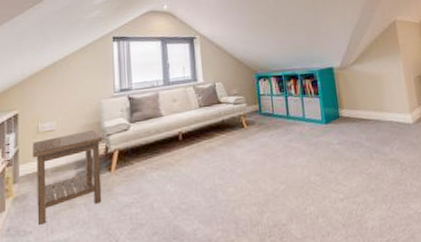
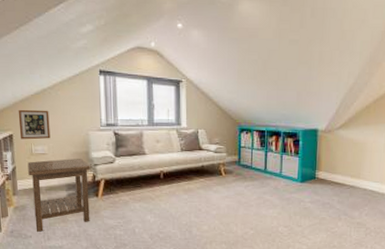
picture frame: none [25,83,60,118] -> present [18,109,51,140]

